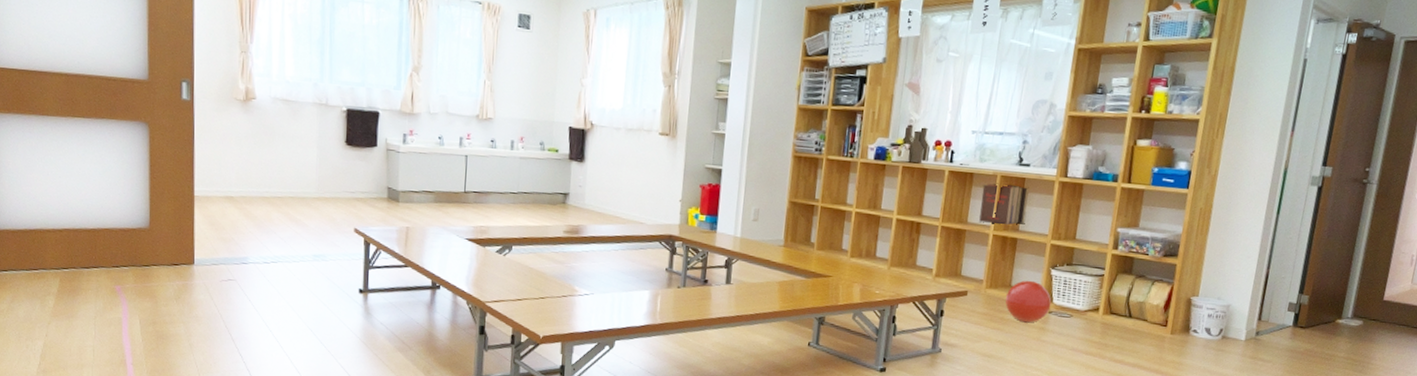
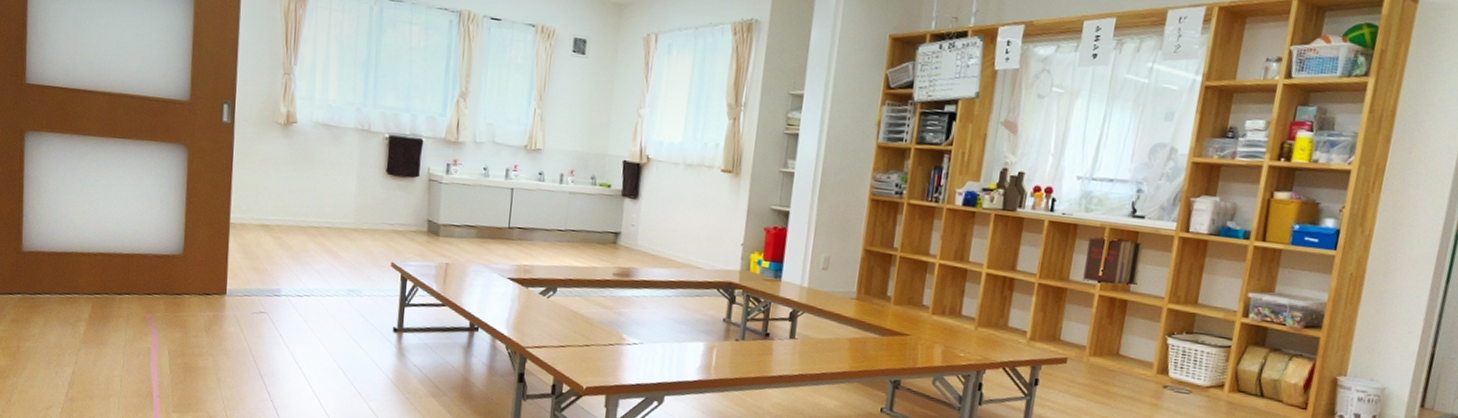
ball: present [1005,280,1052,323] -> none [1111,348,1167,398]

